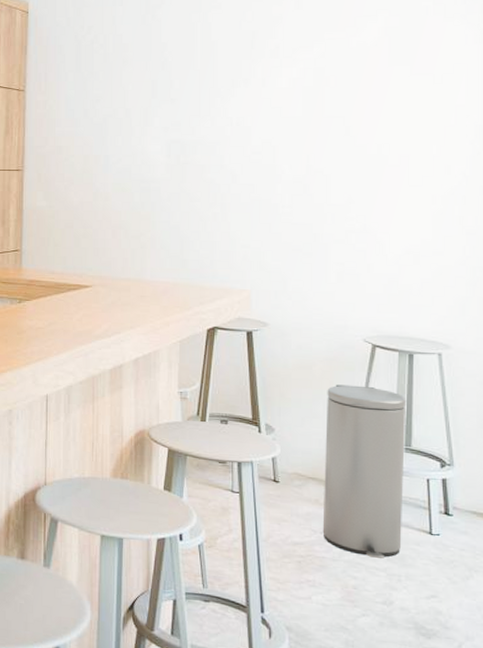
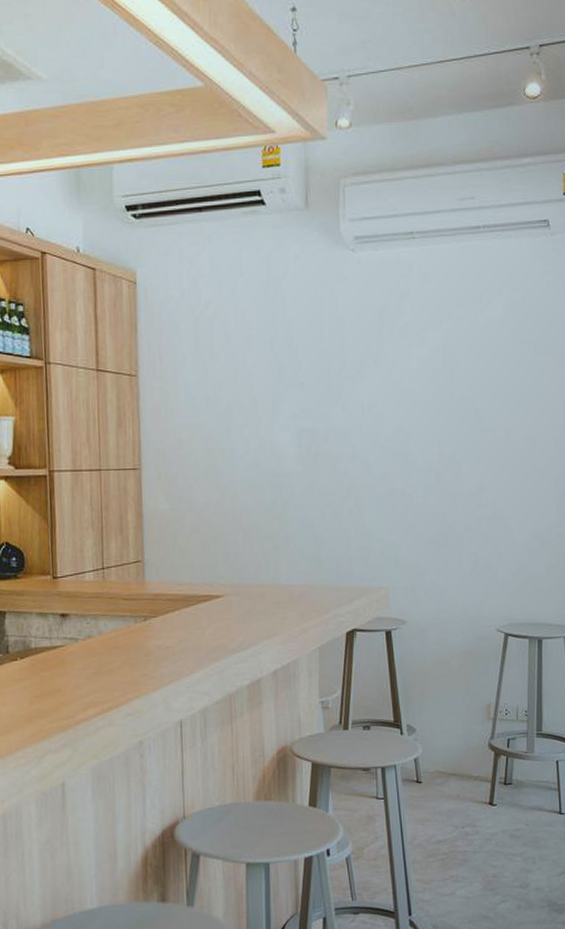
pedal bin: present [322,384,407,560] -> none [463,676,537,845]

